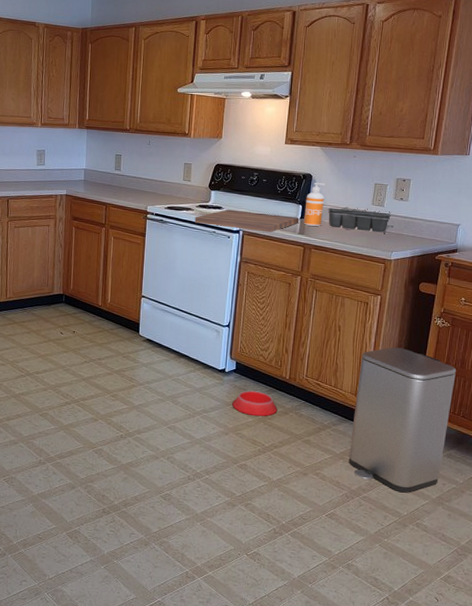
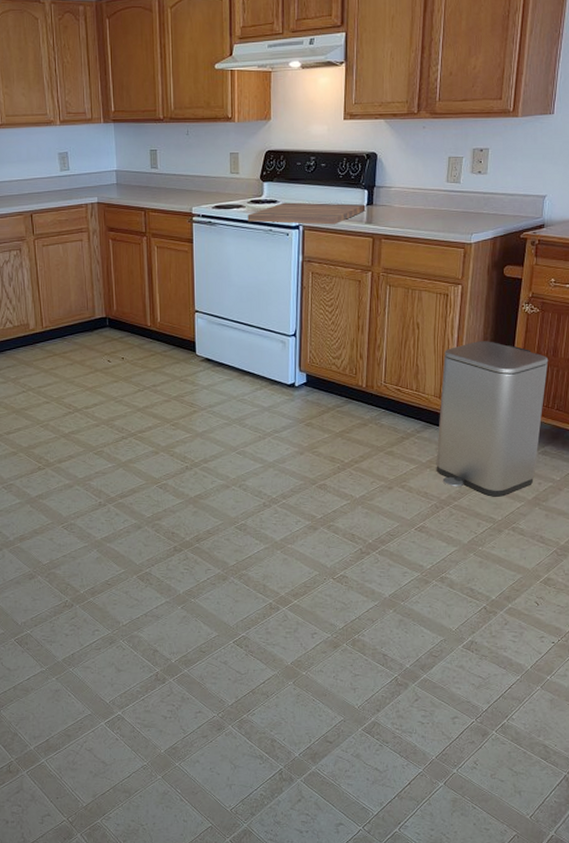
pet bowl: present [232,390,278,417] -> none [305,404,356,432]
soap dispenser: present [304,182,325,226] -> none [371,161,393,213]
dish rack: present [327,206,394,234] -> none [397,186,472,214]

